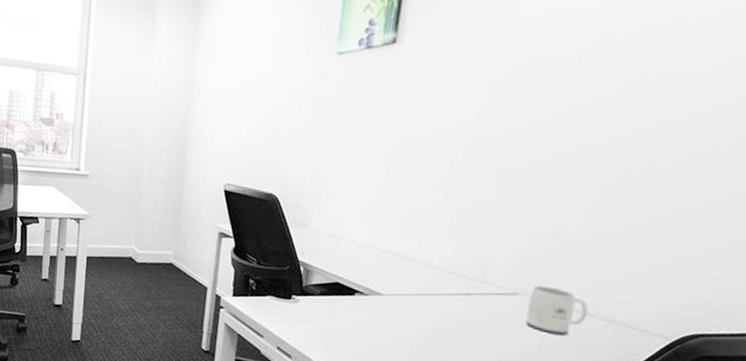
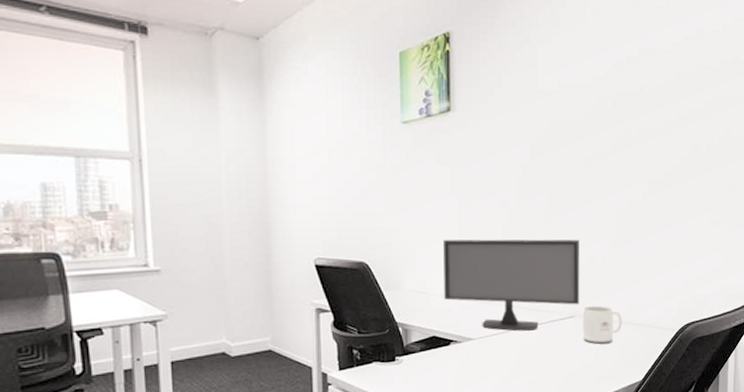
computer monitor: none [355,182,542,300] -> present [442,239,580,331]

